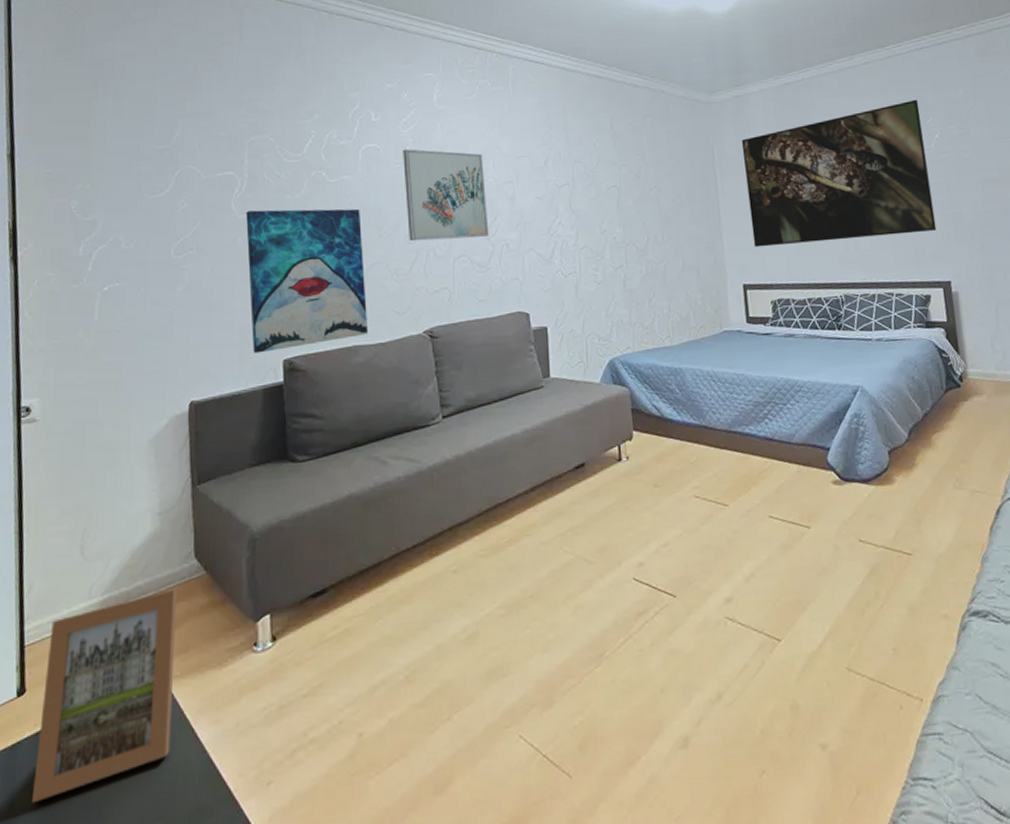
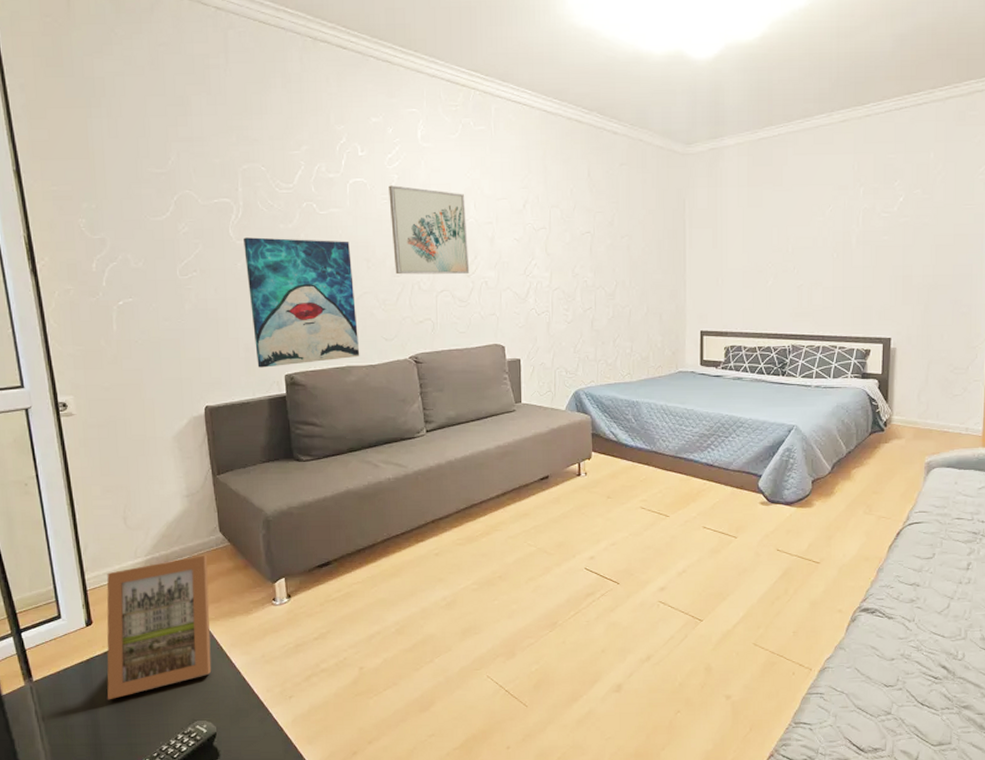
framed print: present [741,99,937,248] -> none [712,161,889,298]

